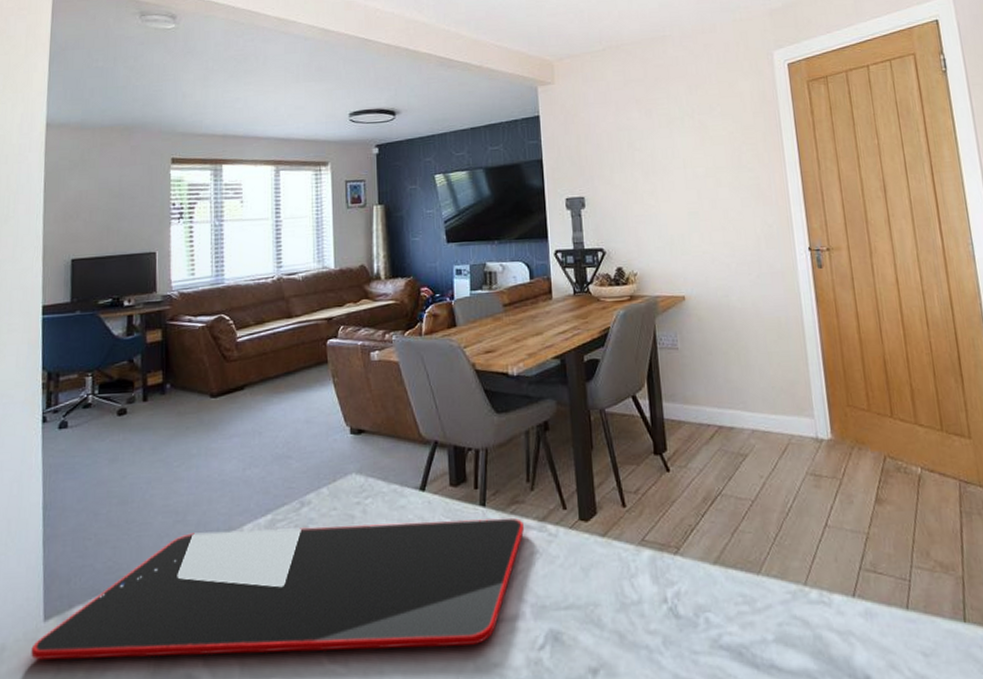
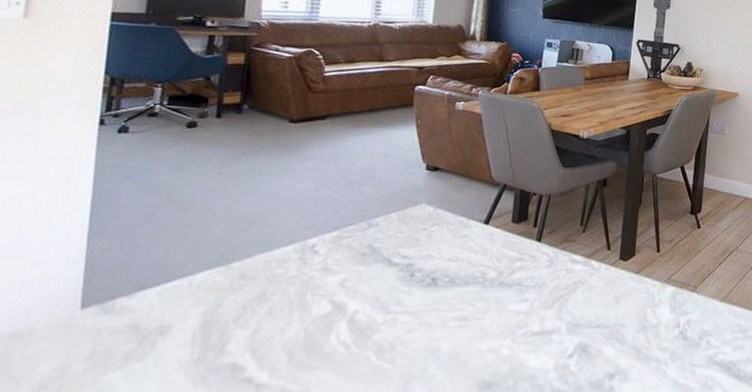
cutting board: present [31,518,525,660] -> none [62,241,573,351]

